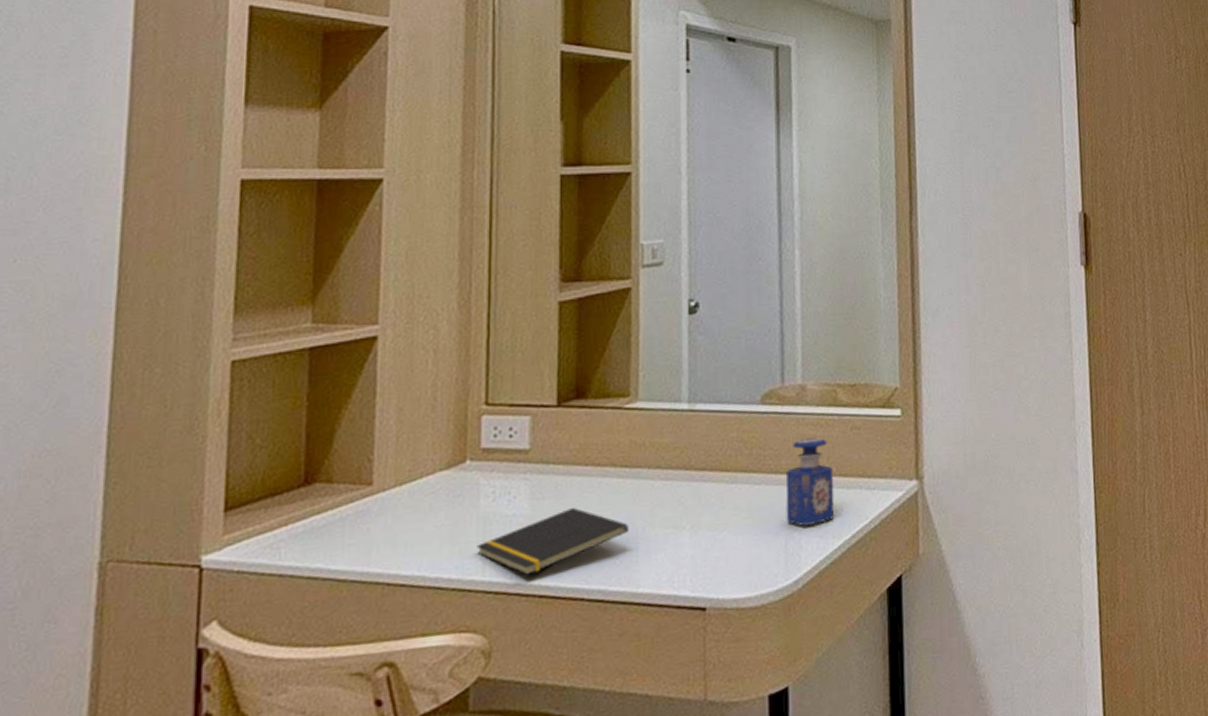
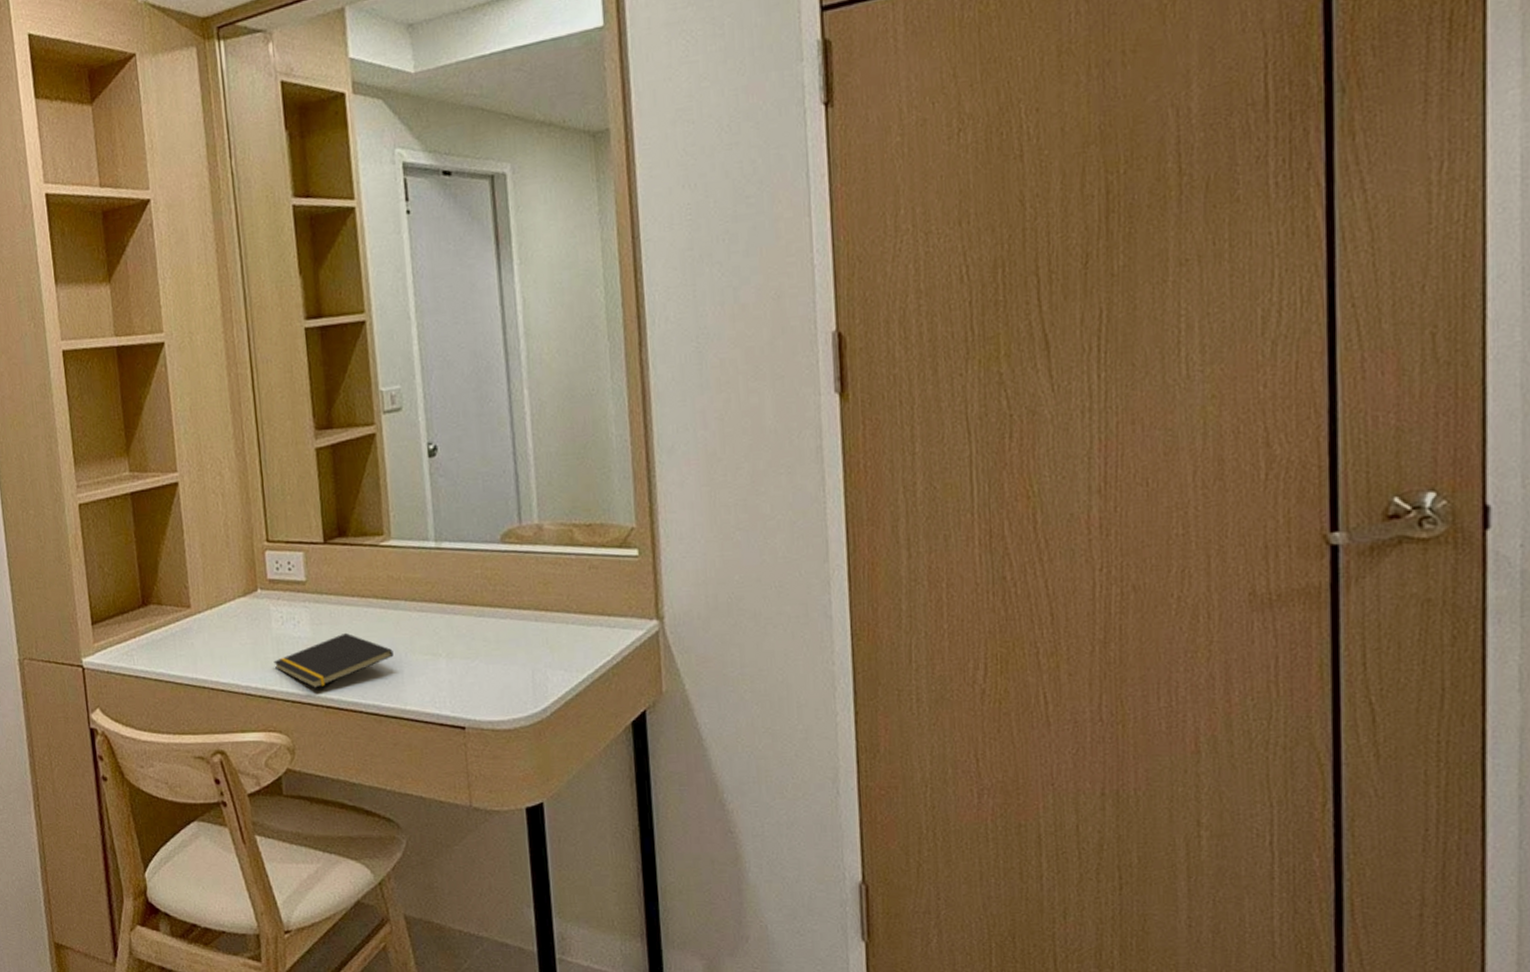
perfume bottle: present [785,437,835,526] -> none [528,575,578,659]

